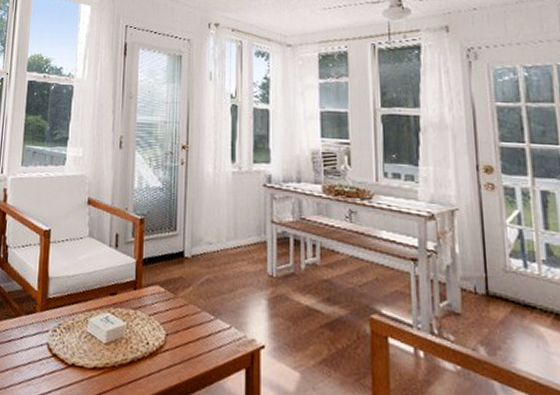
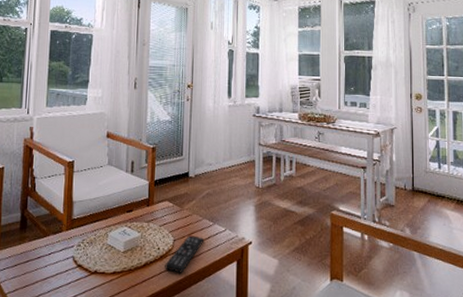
remote control: none [155,330,204,377] -> present [165,235,205,273]

